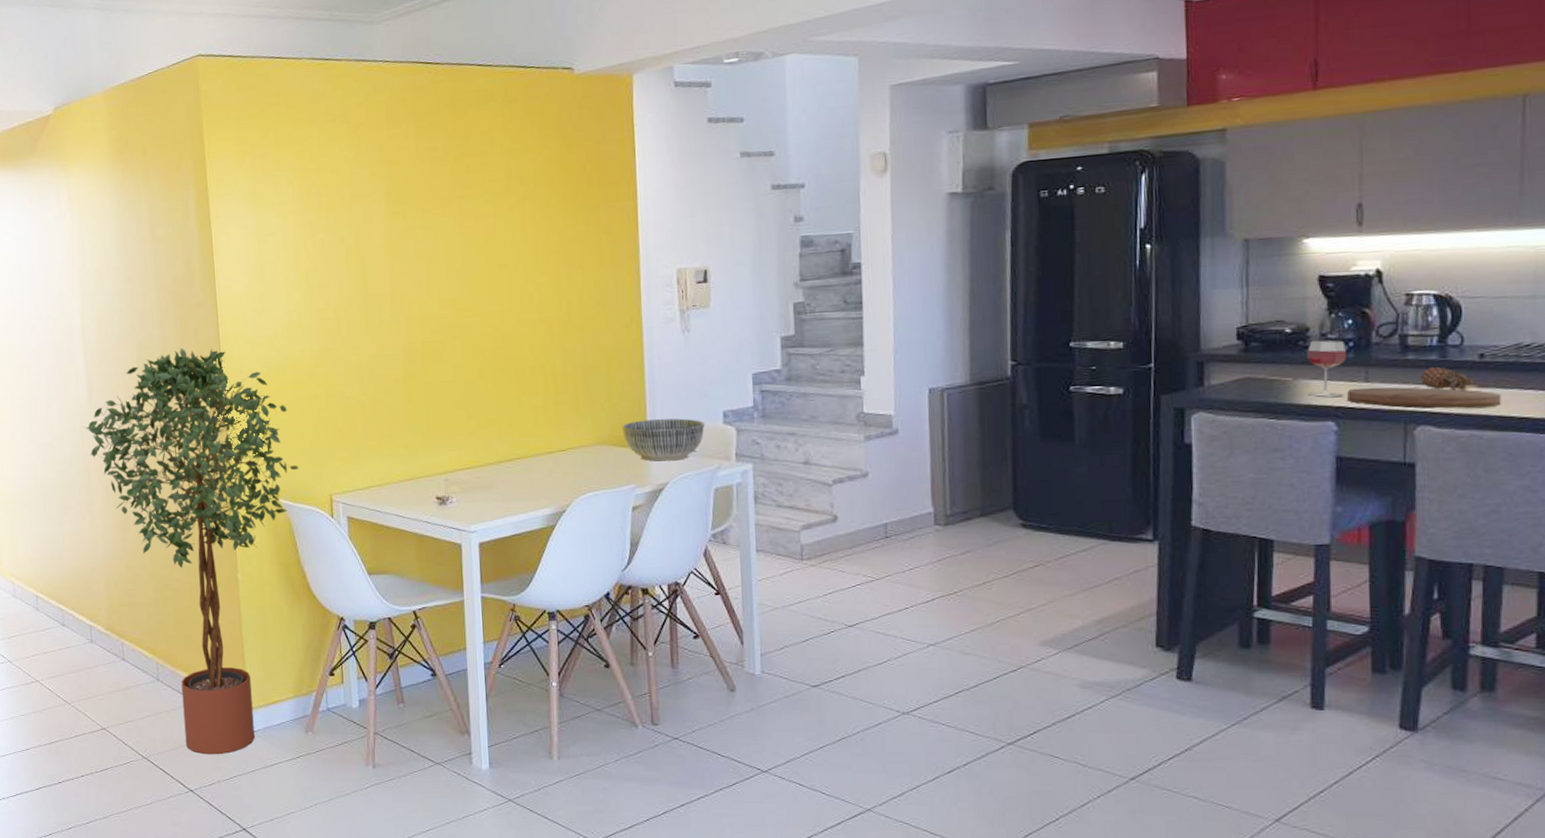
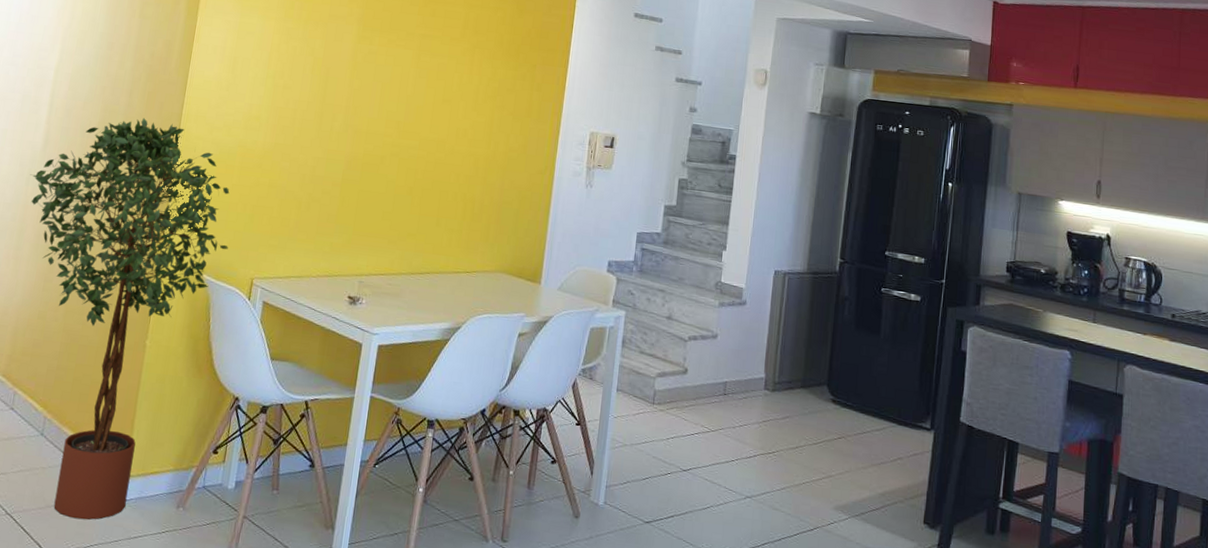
bowl: present [622,418,705,461] -> none [522,256,592,298]
wineglass: present [1306,339,1346,397] -> none [1052,282,1082,331]
cutting board: present [1347,387,1502,409] -> none [1080,326,1185,358]
fruit: present [1420,366,1473,392] -> none [1131,318,1166,342]

